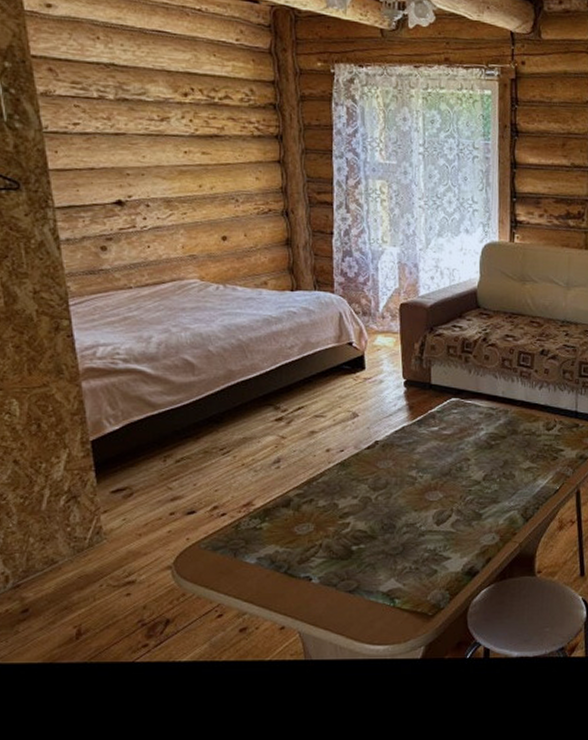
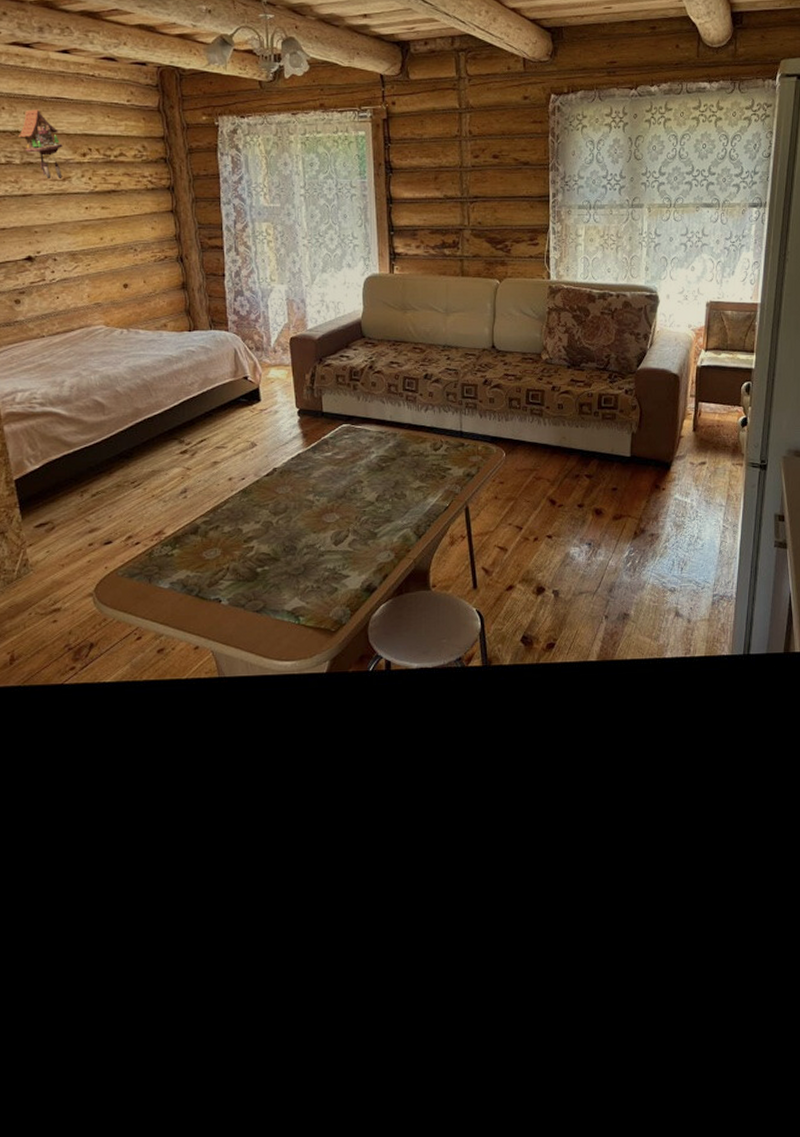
cuckoo clock: none [113,41,163,119] -> present [17,109,63,180]

